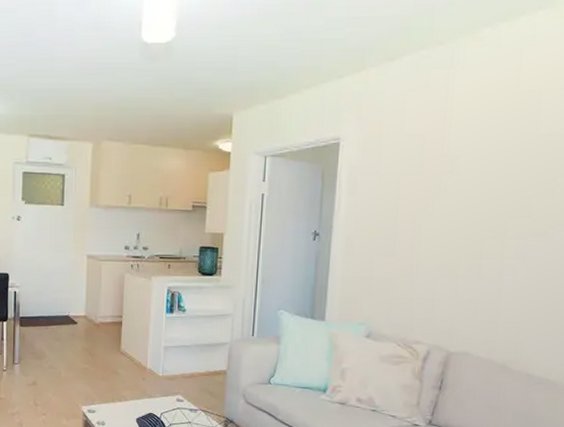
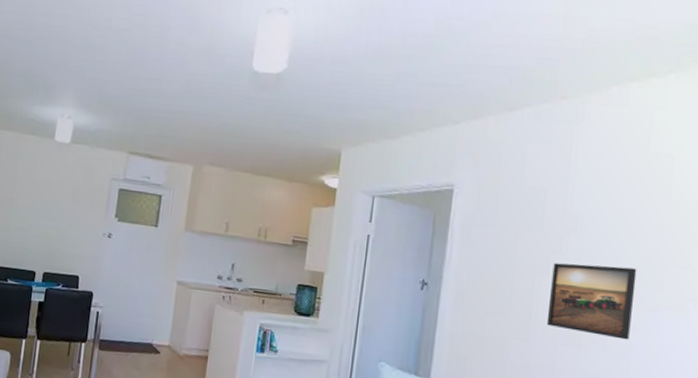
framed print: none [427,201,508,267] -> present [546,263,637,340]

